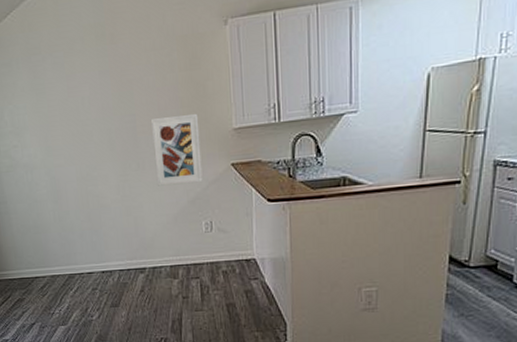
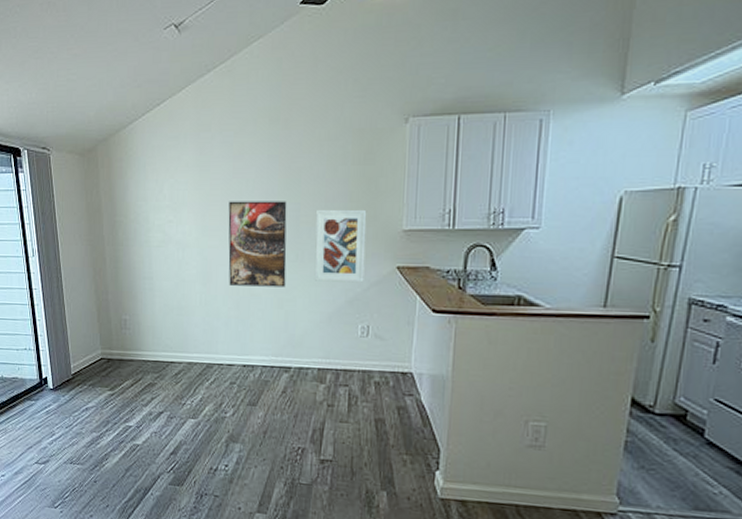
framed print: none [68,114,131,200] -> present [228,201,287,288]

